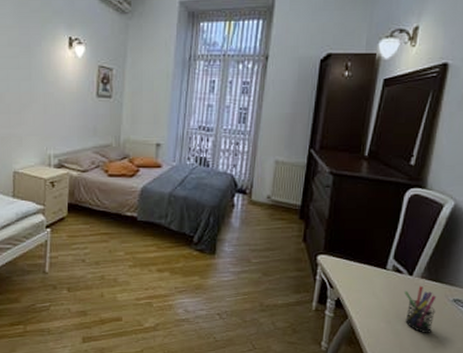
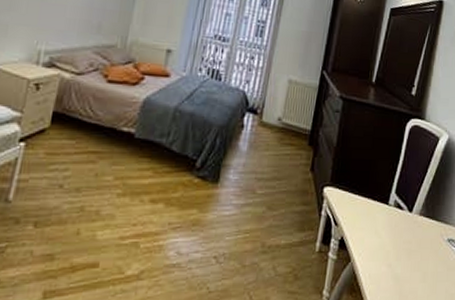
pen holder: present [405,285,437,334] -> none [405,223,433,279]

